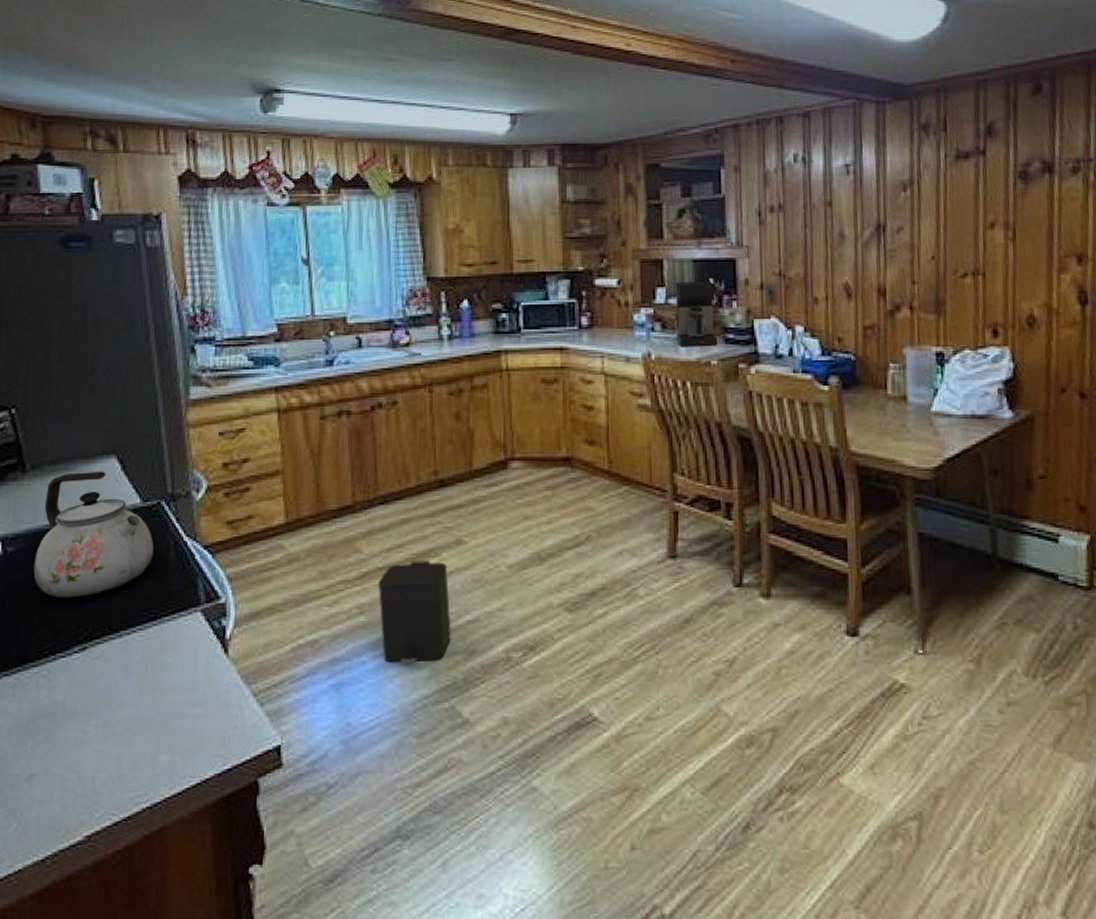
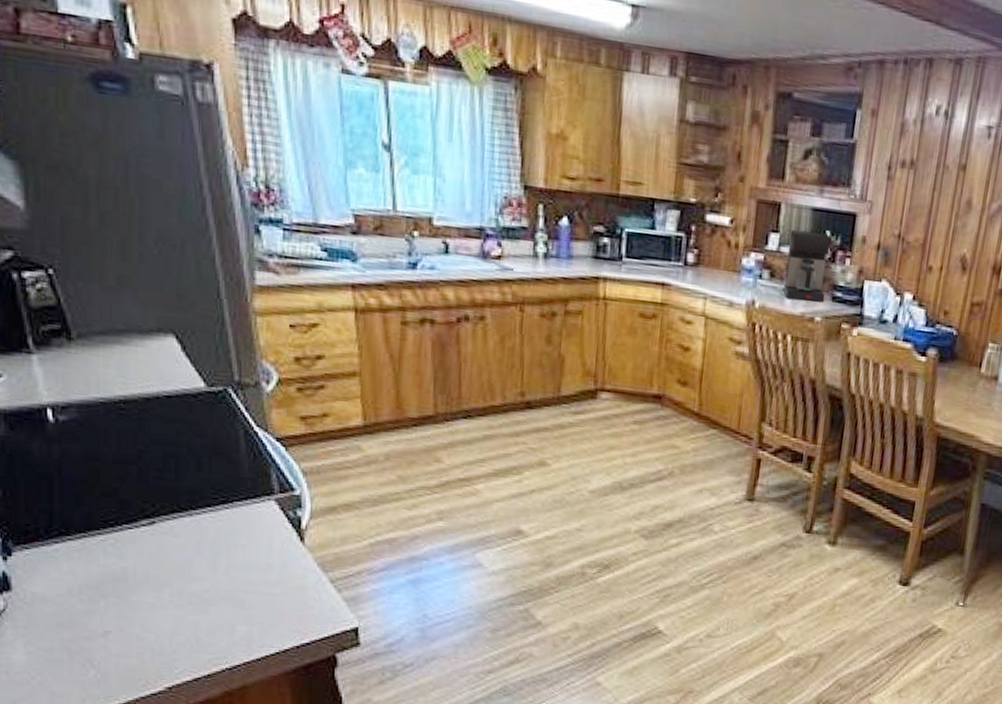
kettle: present [33,471,155,598] -> none [90,347,223,474]
pedal bin: present [377,560,451,663] -> none [458,476,530,569]

